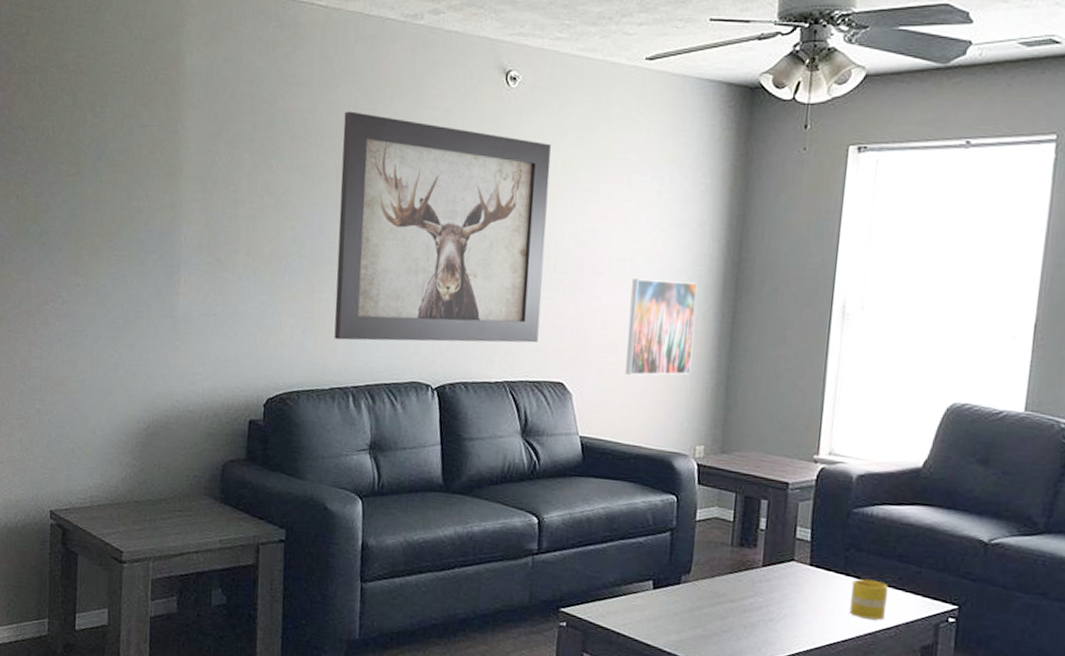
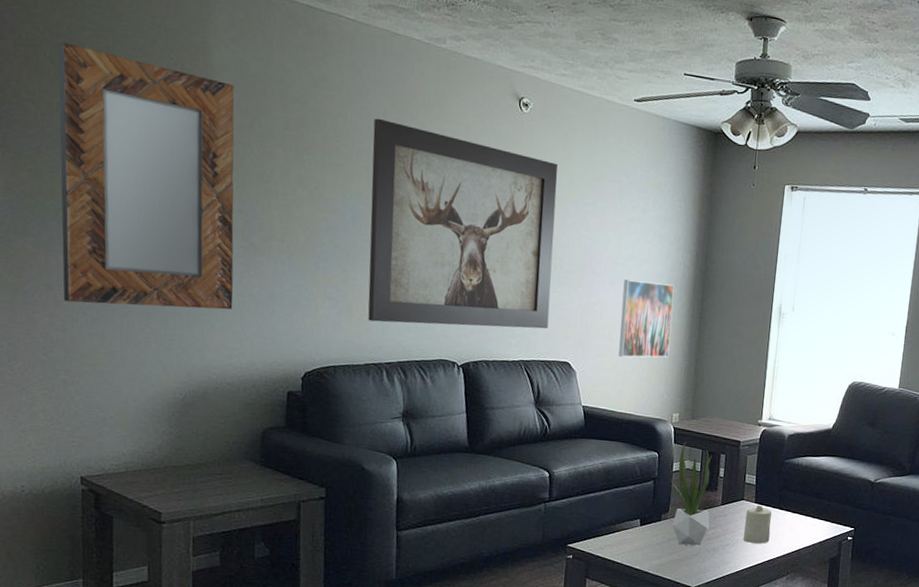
home mirror: none [41,66,205,332] -> present [58,42,235,310]
potted plant: none [692,481,749,619] -> present [670,441,712,546]
candle: none [794,568,835,621] -> present [743,505,772,544]
mug: present [849,578,889,620] -> none [782,511,809,541]

